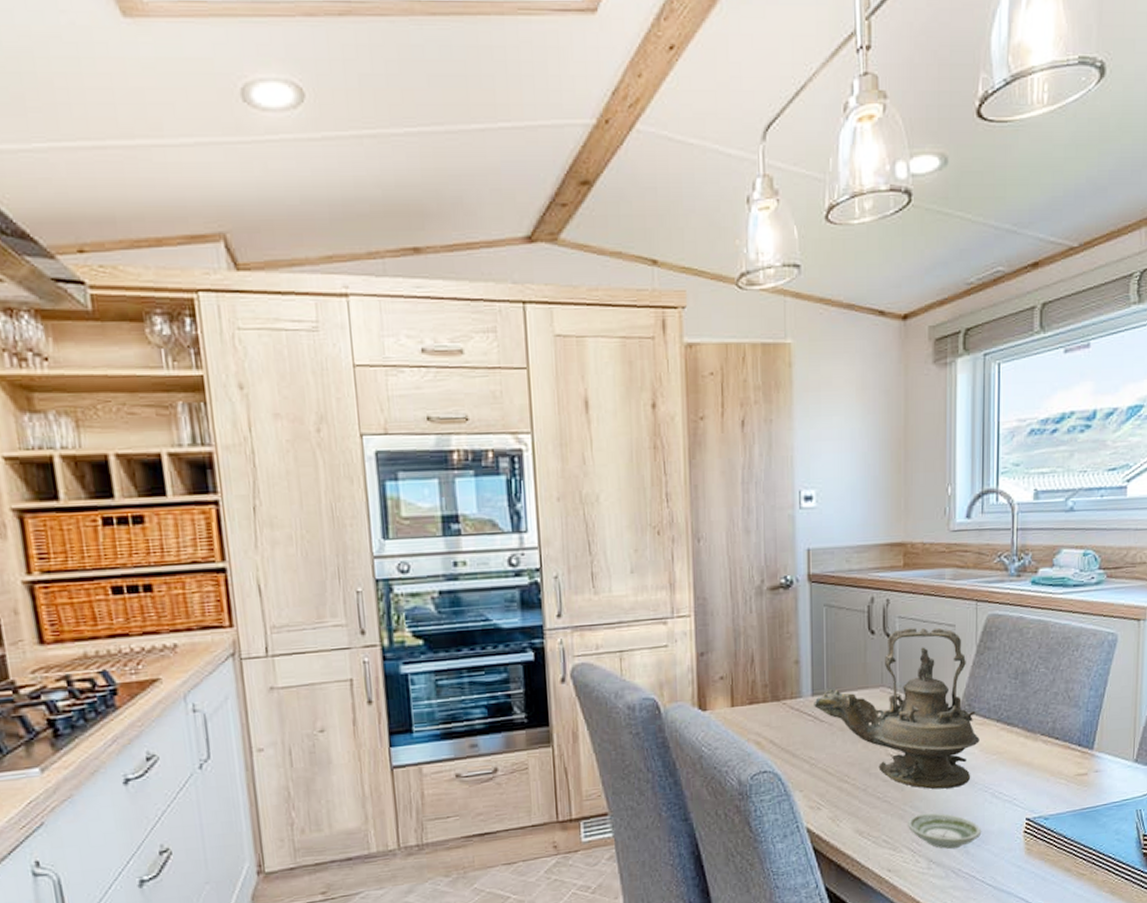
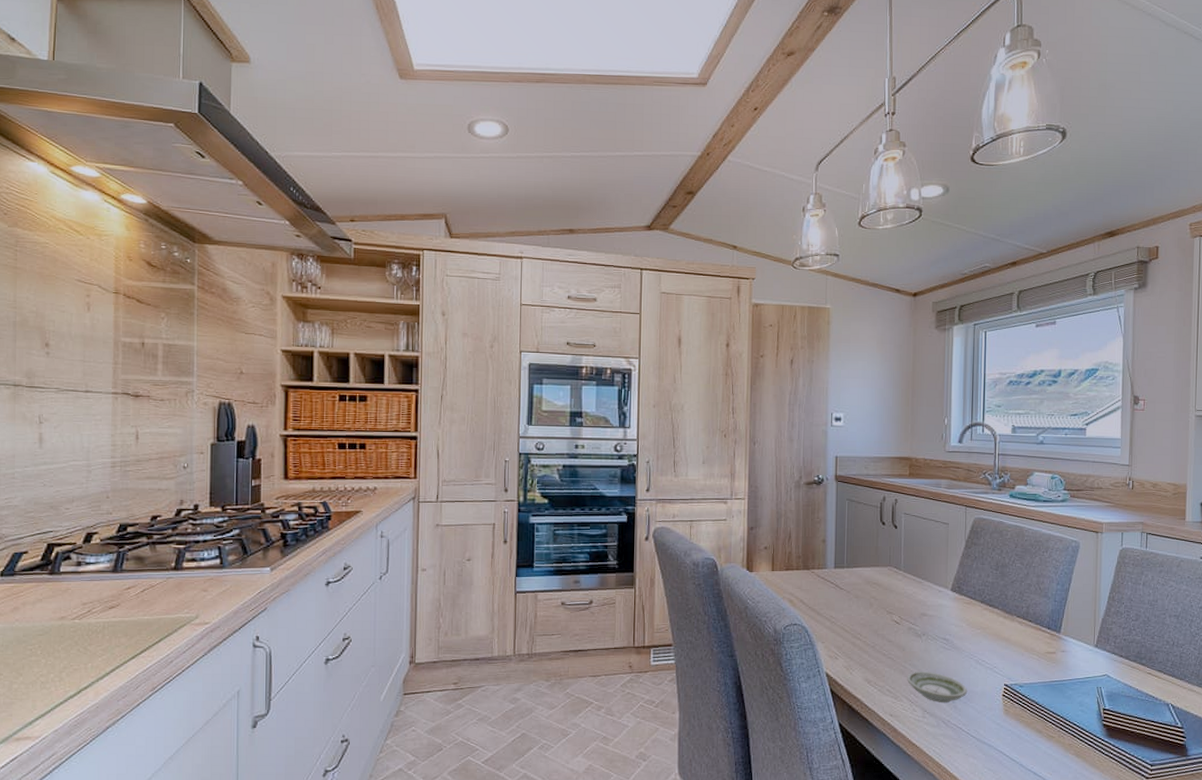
teapot: present [814,627,979,790] -> none [836,523,967,653]

